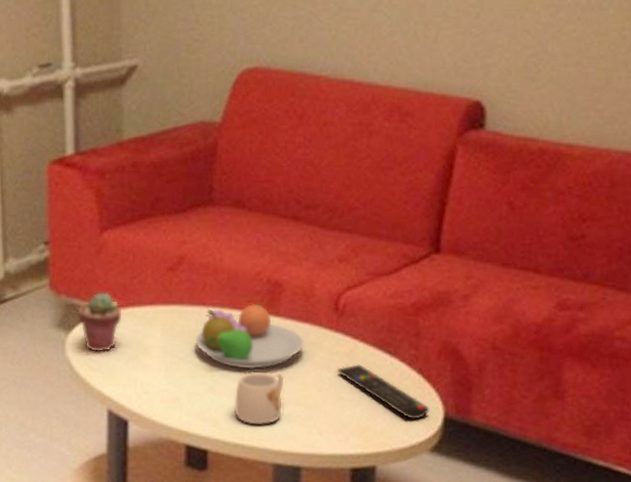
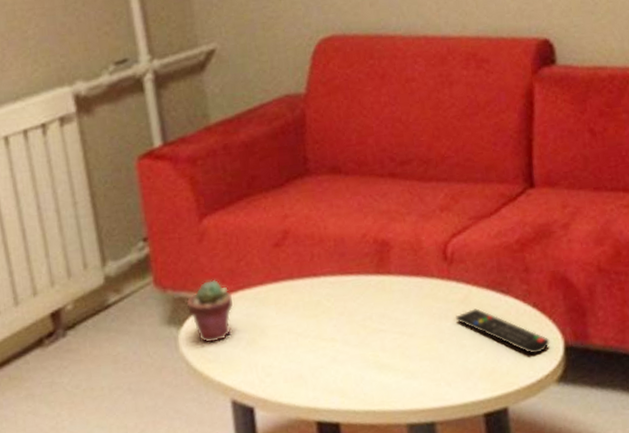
fruit bowl: present [196,302,304,370] -> none [311,263,420,334]
mug: present [234,371,284,425] -> none [358,329,407,389]

